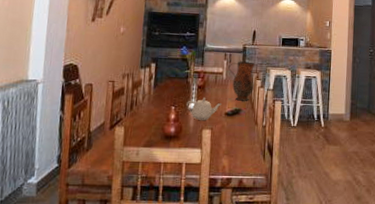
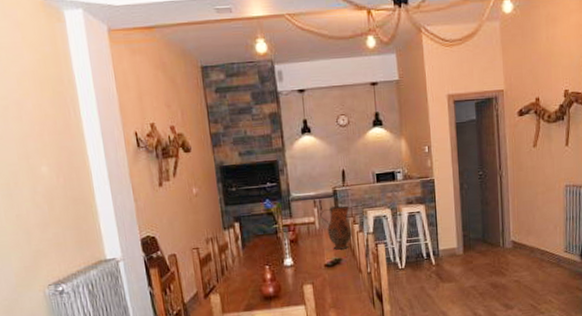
teapot: present [187,97,221,120] -> none [281,251,319,276]

